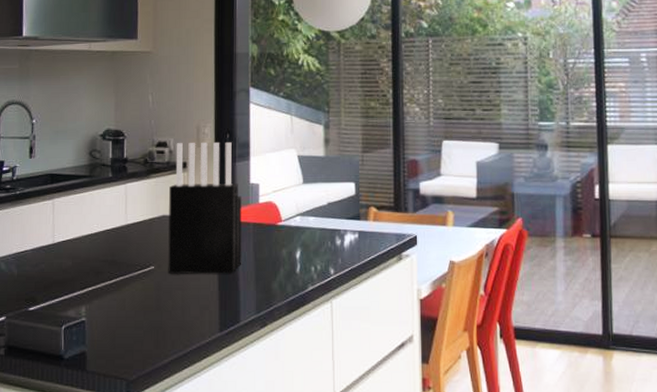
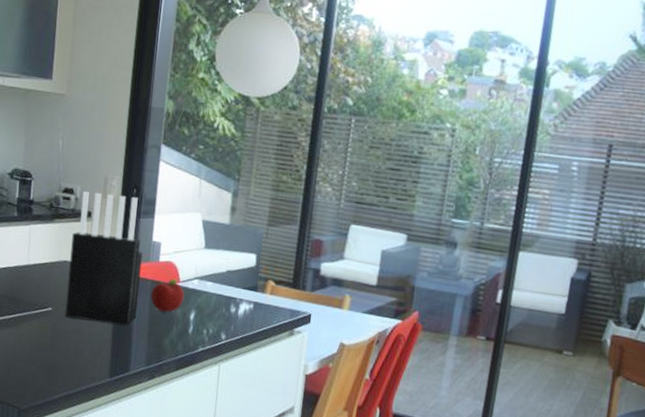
fruit: none [254,218,288,254] -> present [150,278,185,312]

